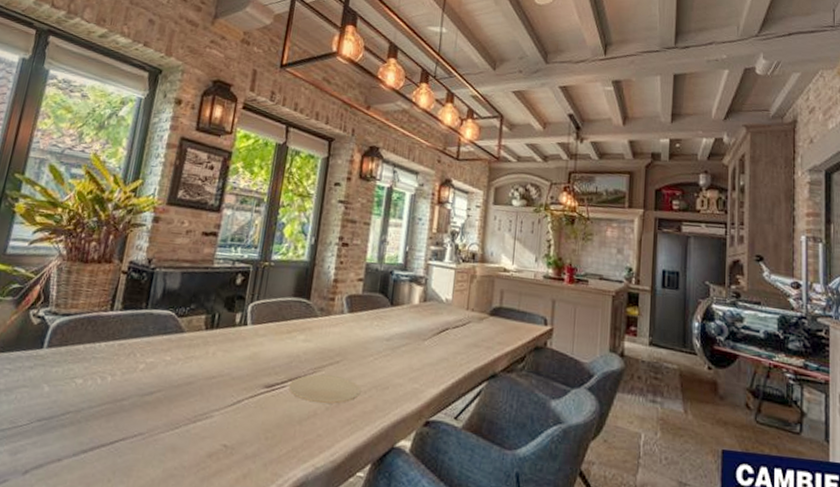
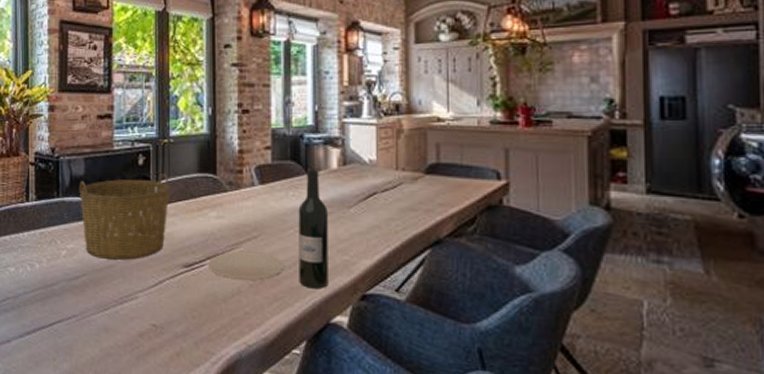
basket: none [166,293,264,377] -> present [78,172,170,260]
wine bottle: none [371,302,406,414] -> present [298,169,328,289]

